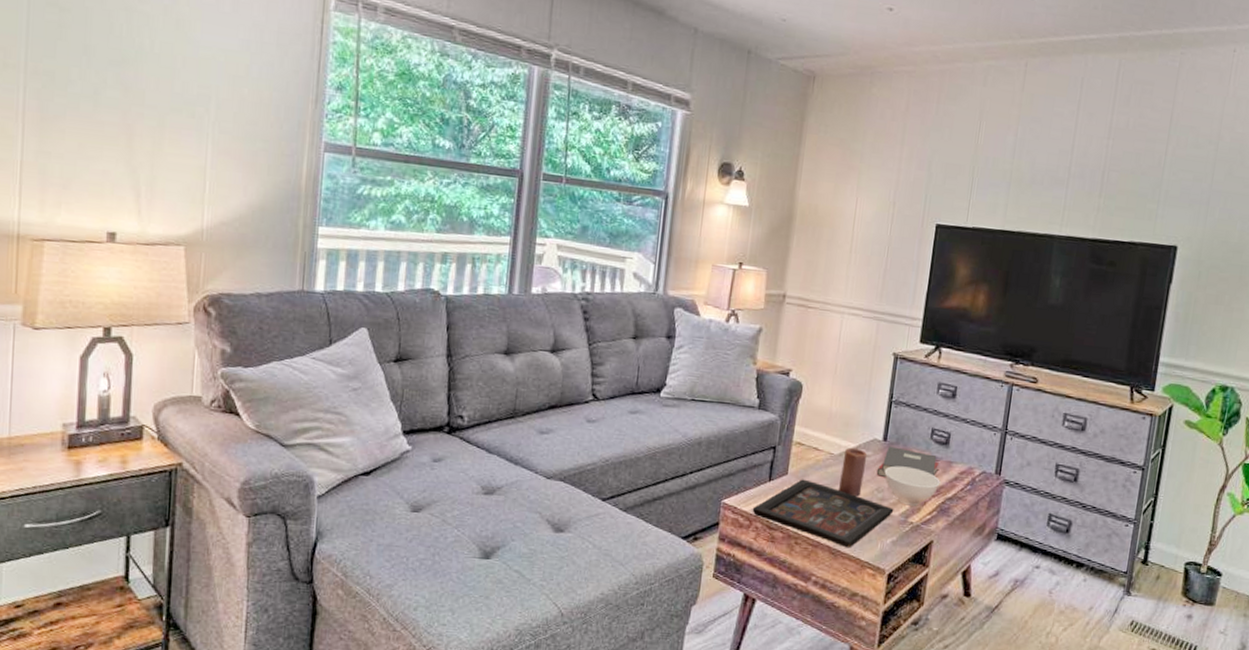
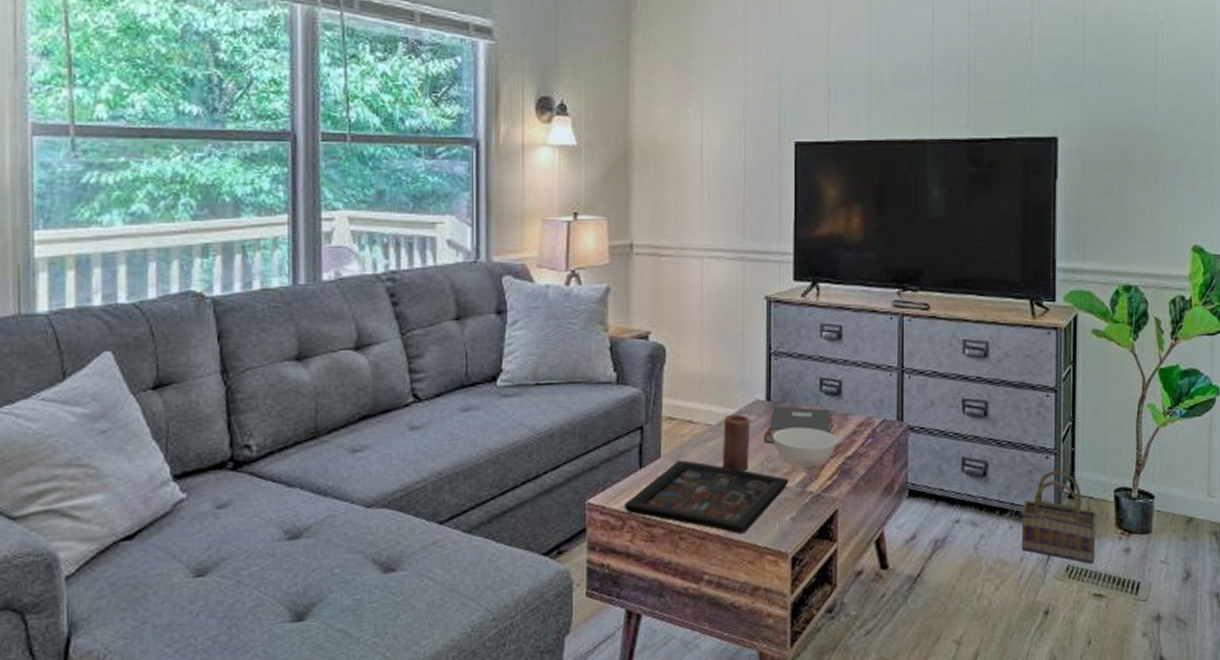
basket: none [1092,537,1166,624] -> present [1021,470,1097,565]

